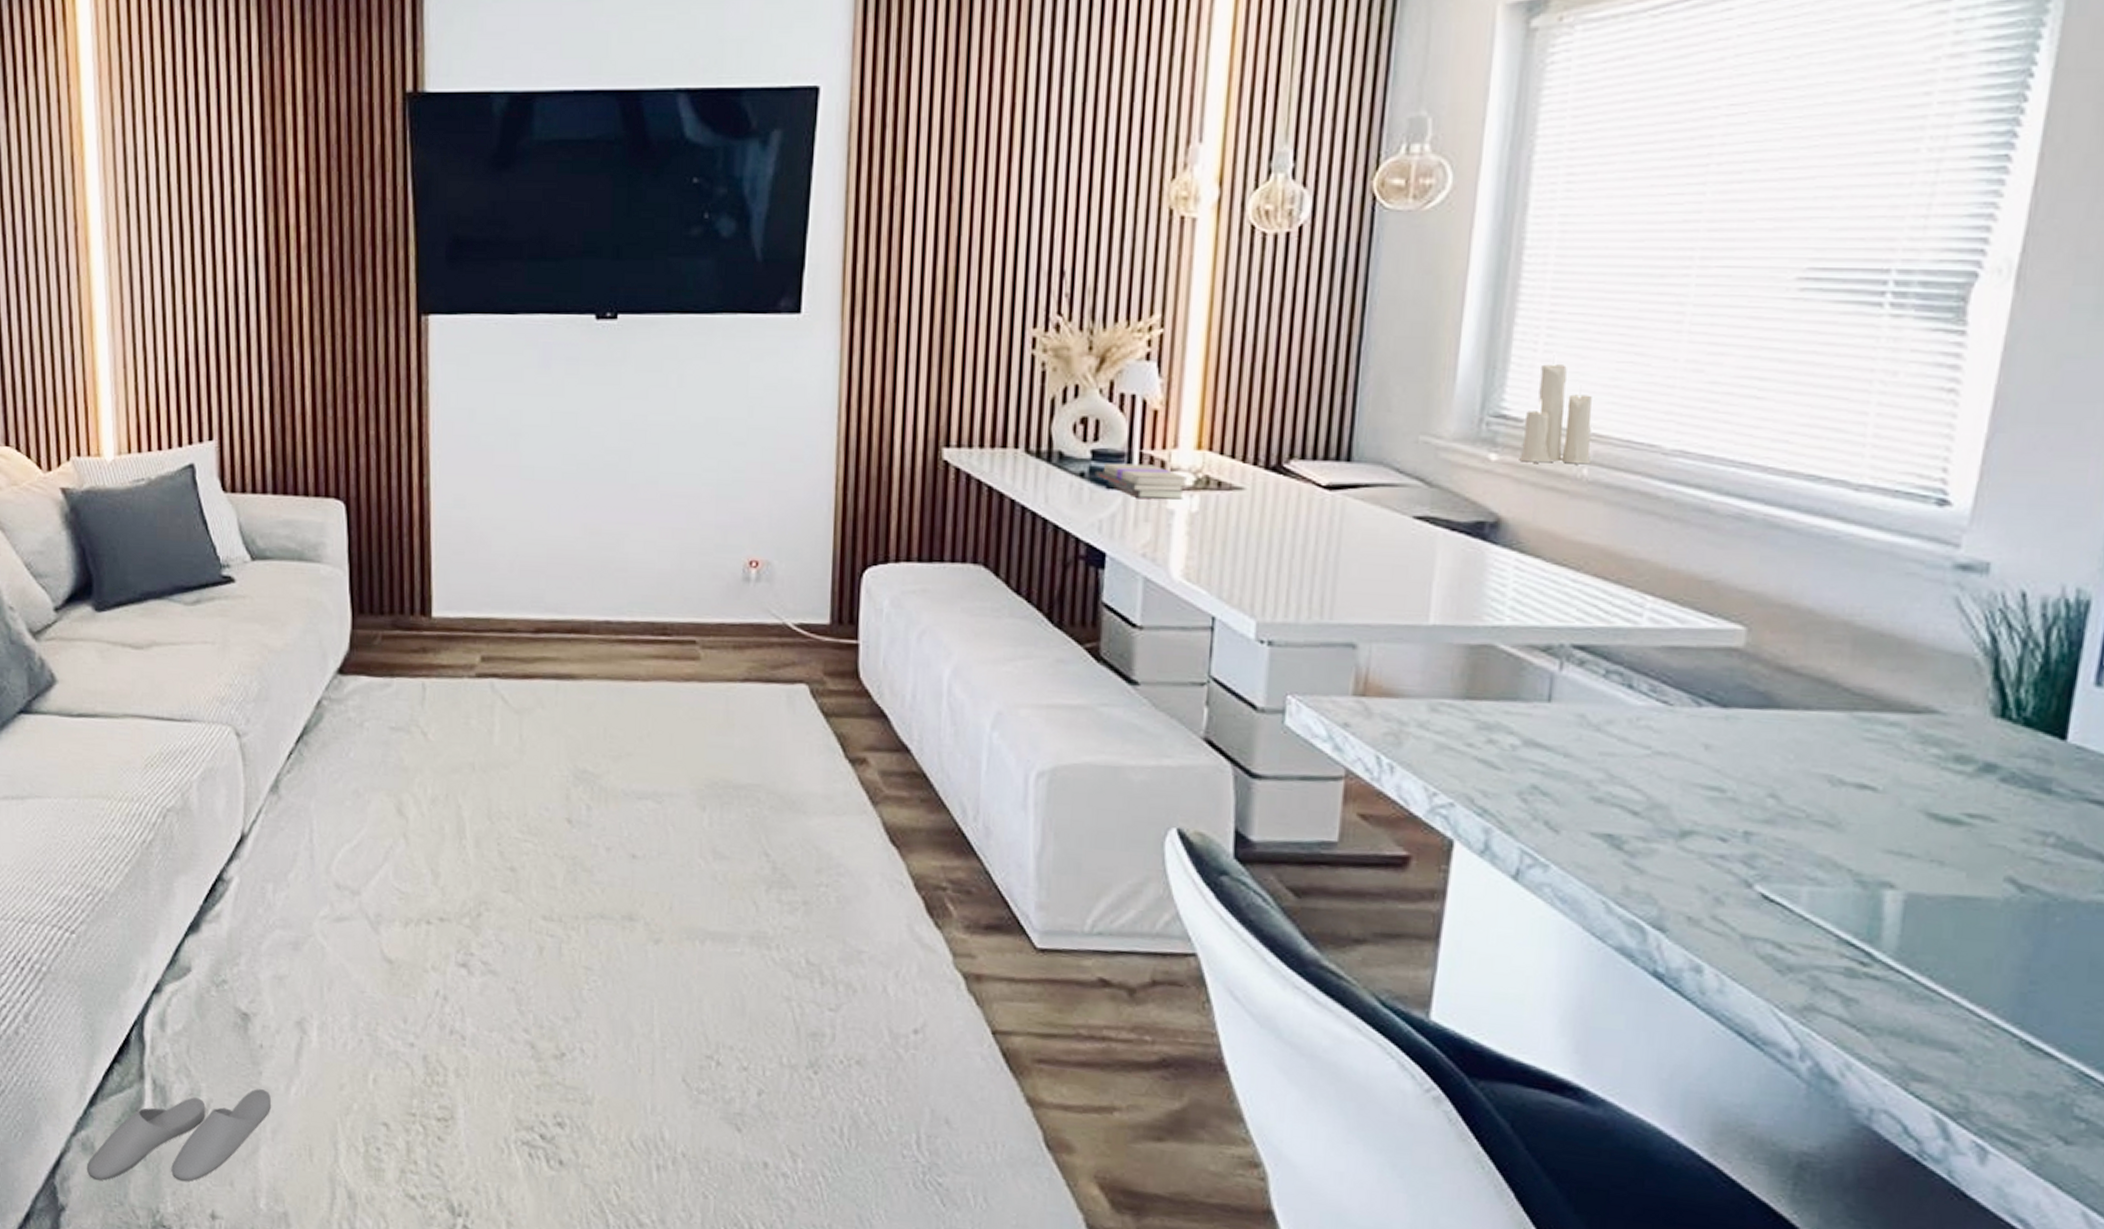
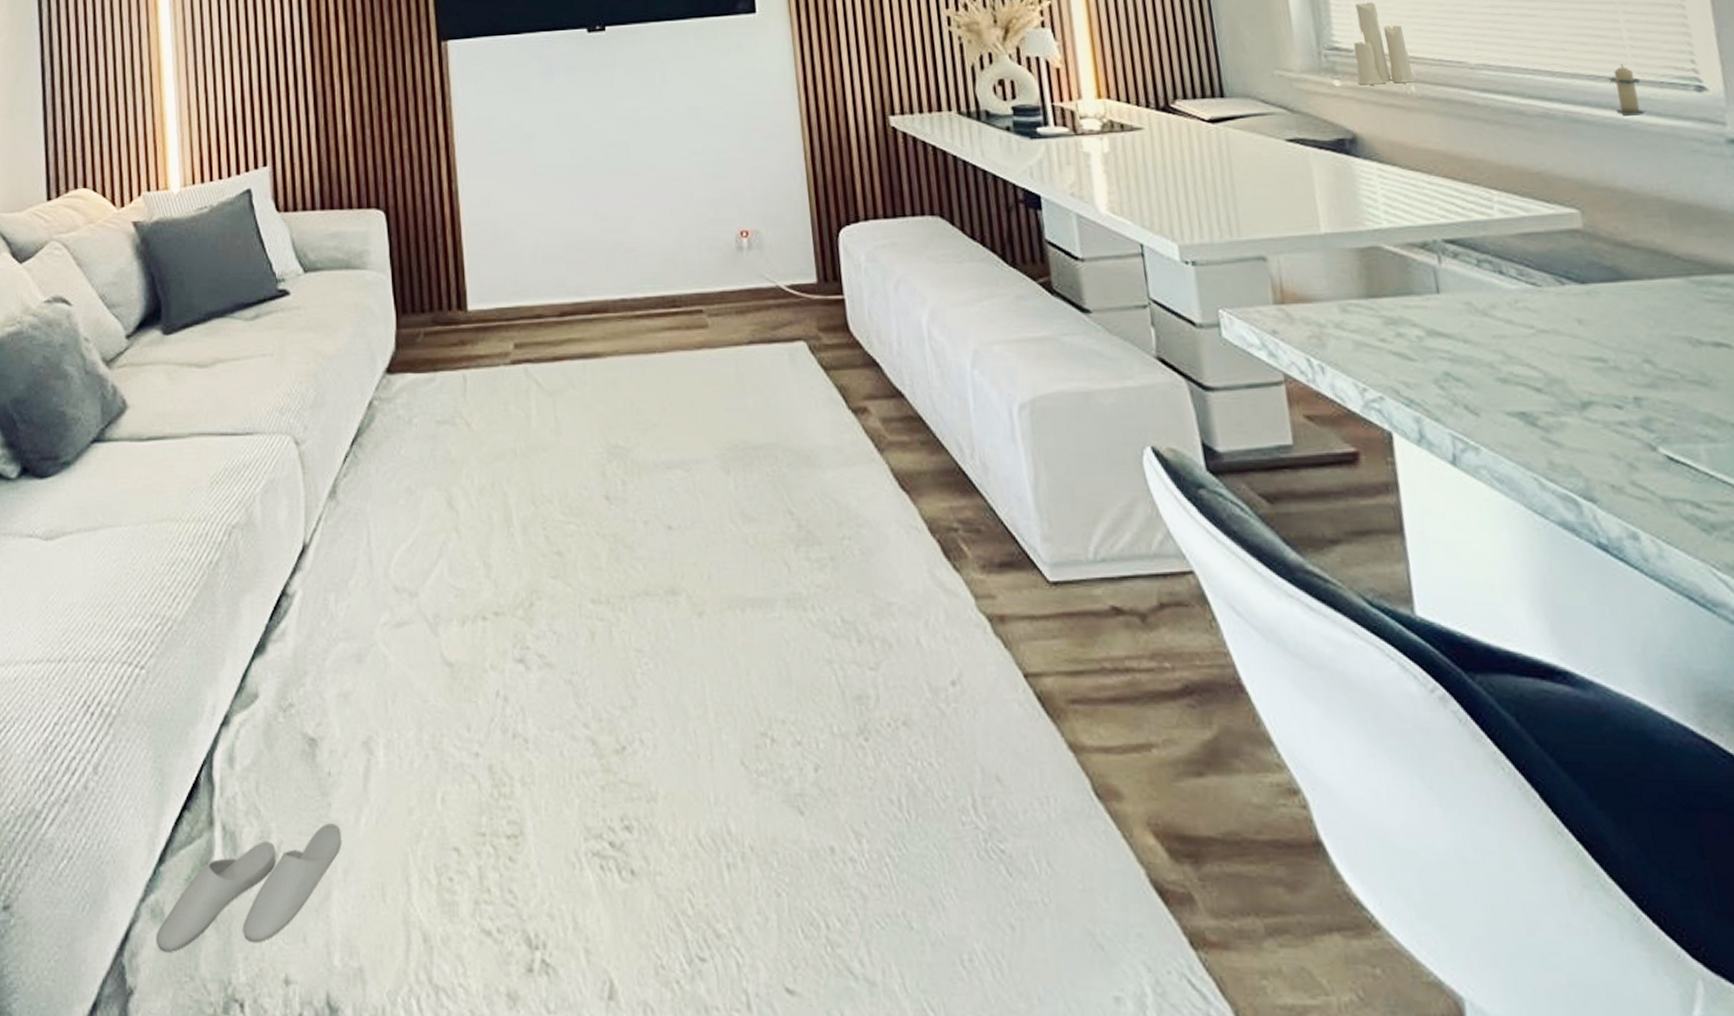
books: present [1094,462,1187,500] -> none [1018,115,1095,146]
candle: none [1828,465,1871,527] -> present [1608,64,1646,116]

